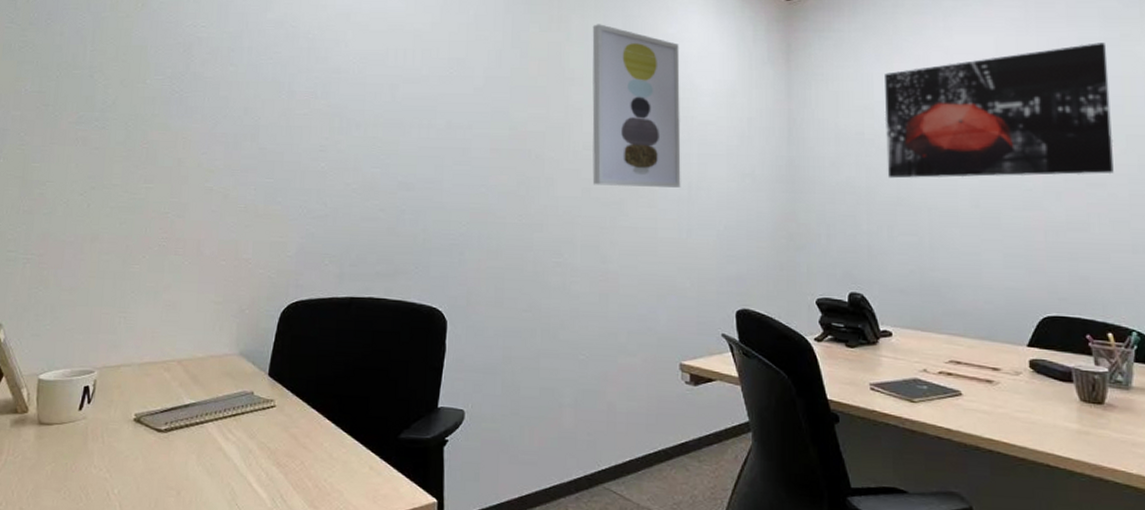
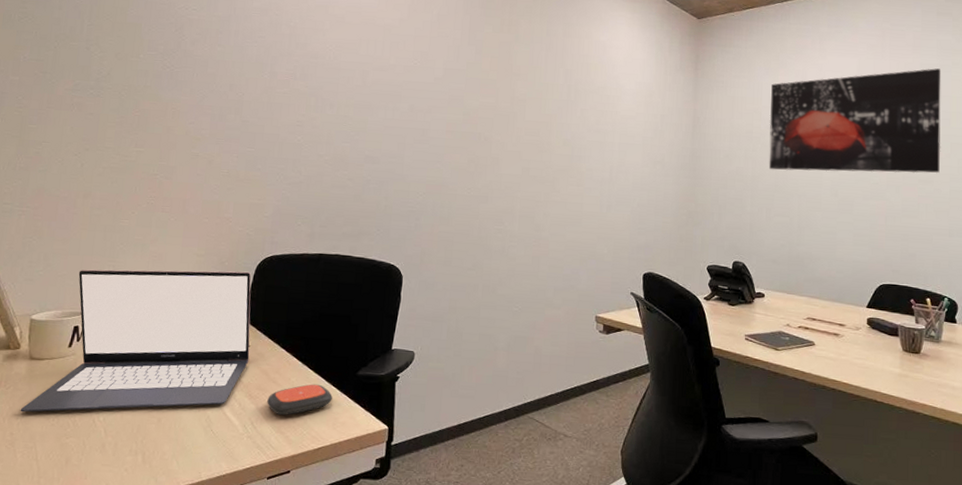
laptop: none [29,320,276,485] -> present [20,269,251,413]
remote control: none [297,449,371,487] -> present [267,384,332,415]
wall art: present [592,24,681,188] -> none [531,29,608,170]

